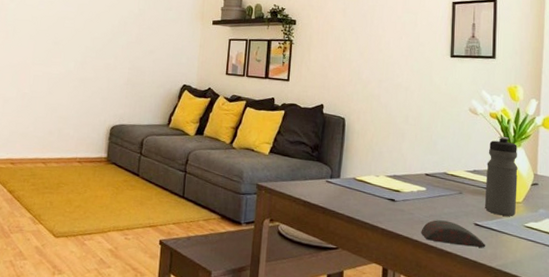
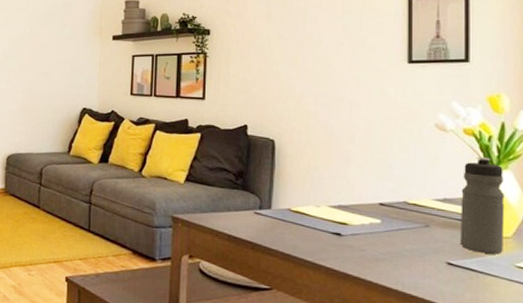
computer mouse: present [421,220,485,248] -> none [376,257,462,292]

